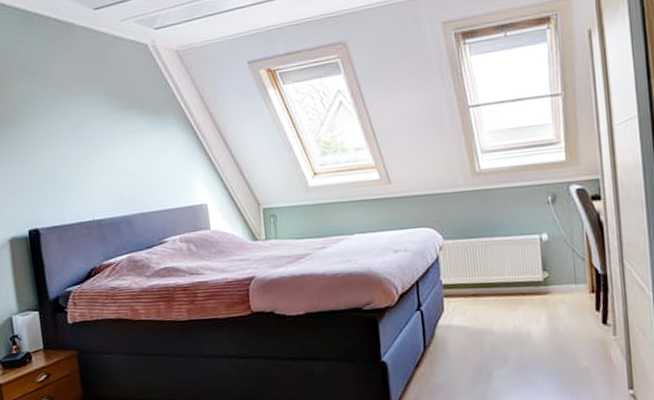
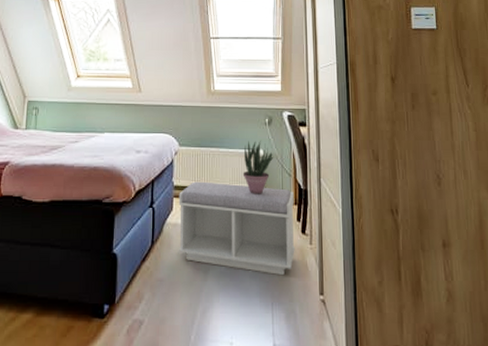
bench: none [449,276,596,372] -> present [178,181,295,276]
potted plant: none [524,223,562,286] -> present [242,141,274,194]

